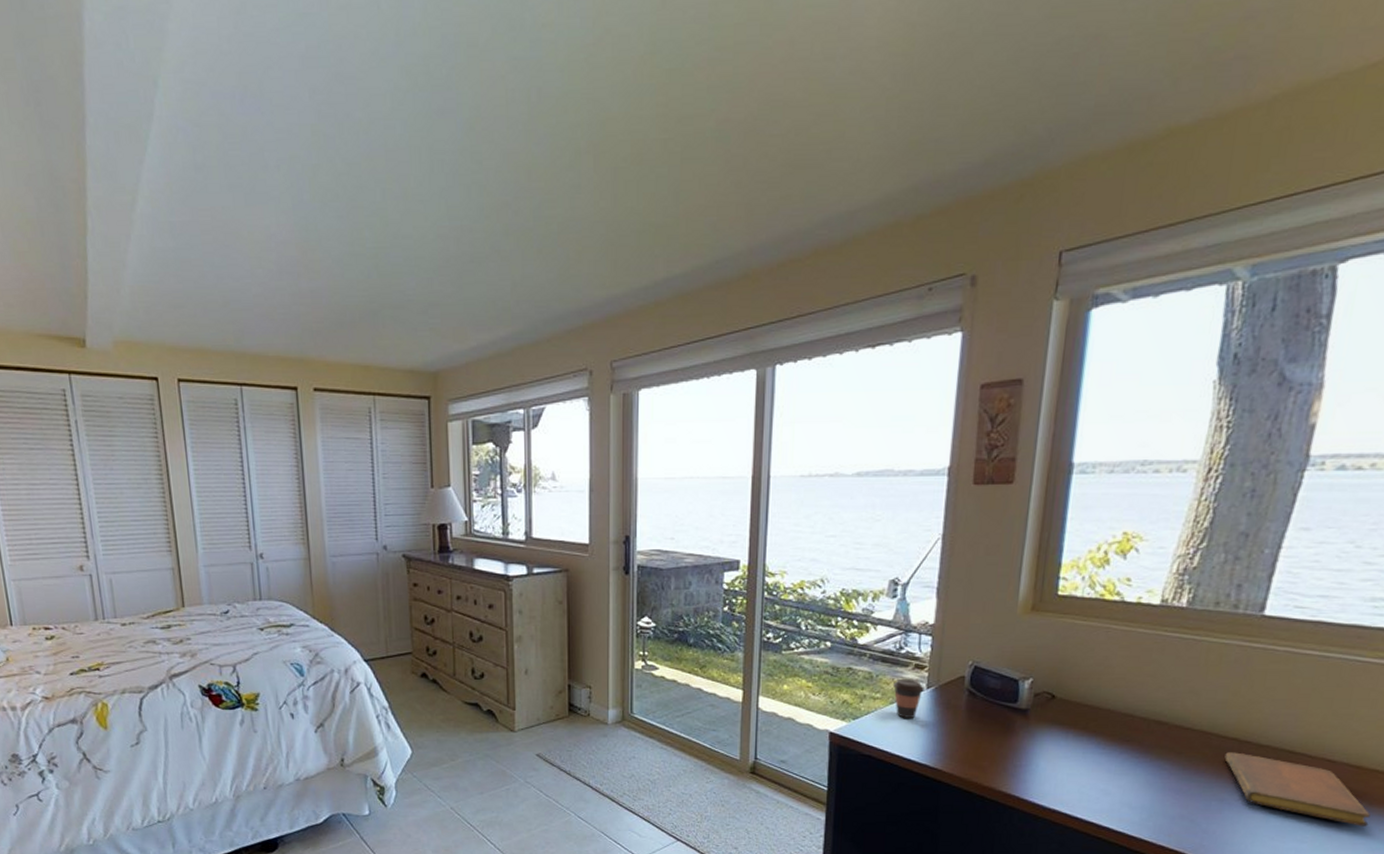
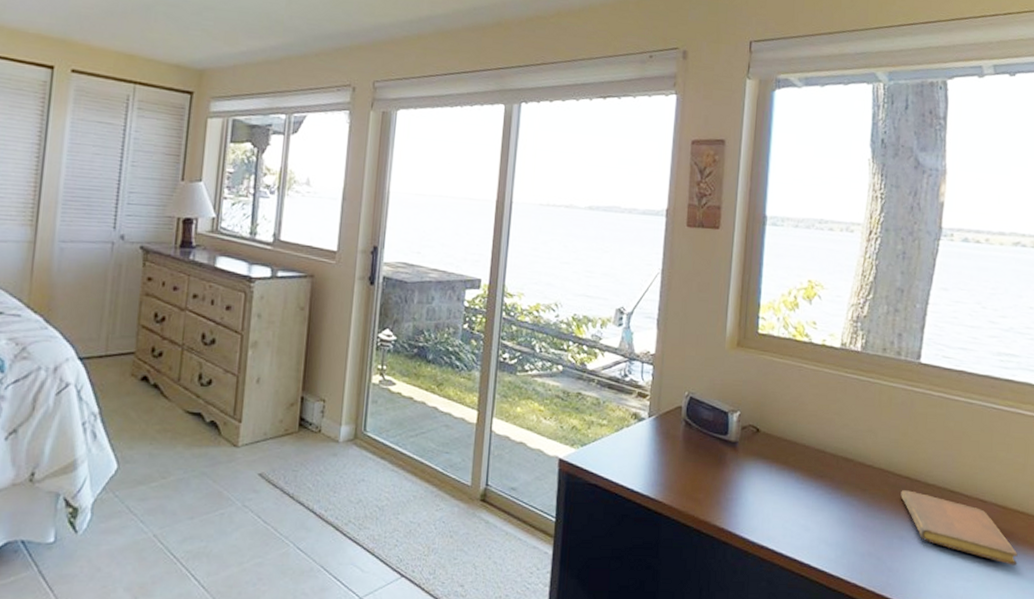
coffee cup: present [893,678,924,718] -> none [618,406,646,447]

